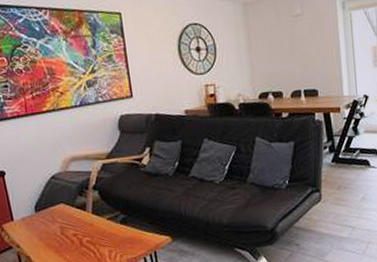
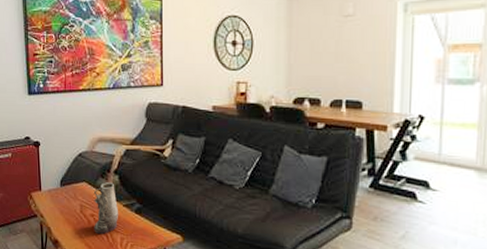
vase: none [73,199,103,253] -> present [93,182,118,235]

